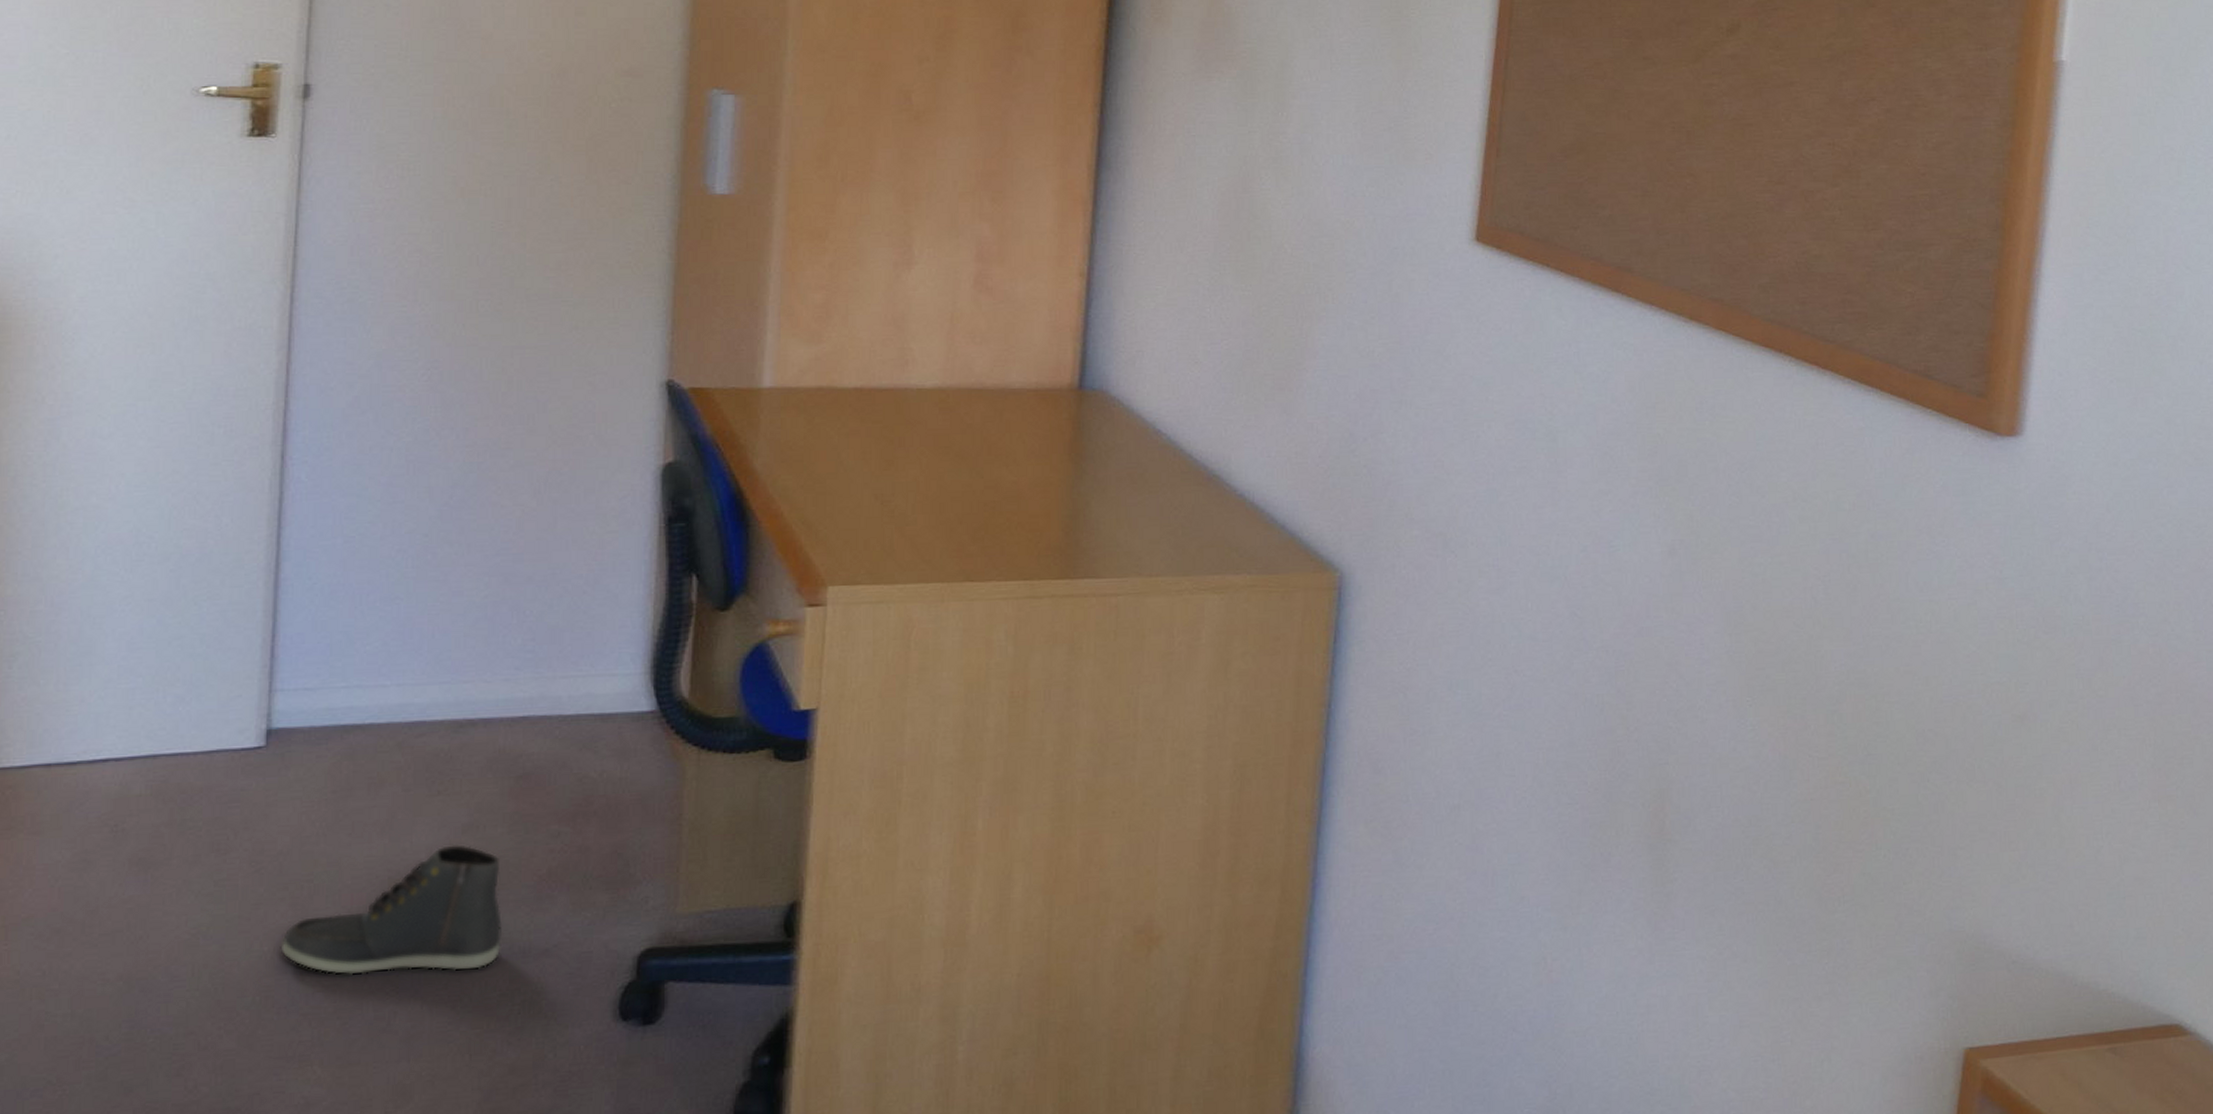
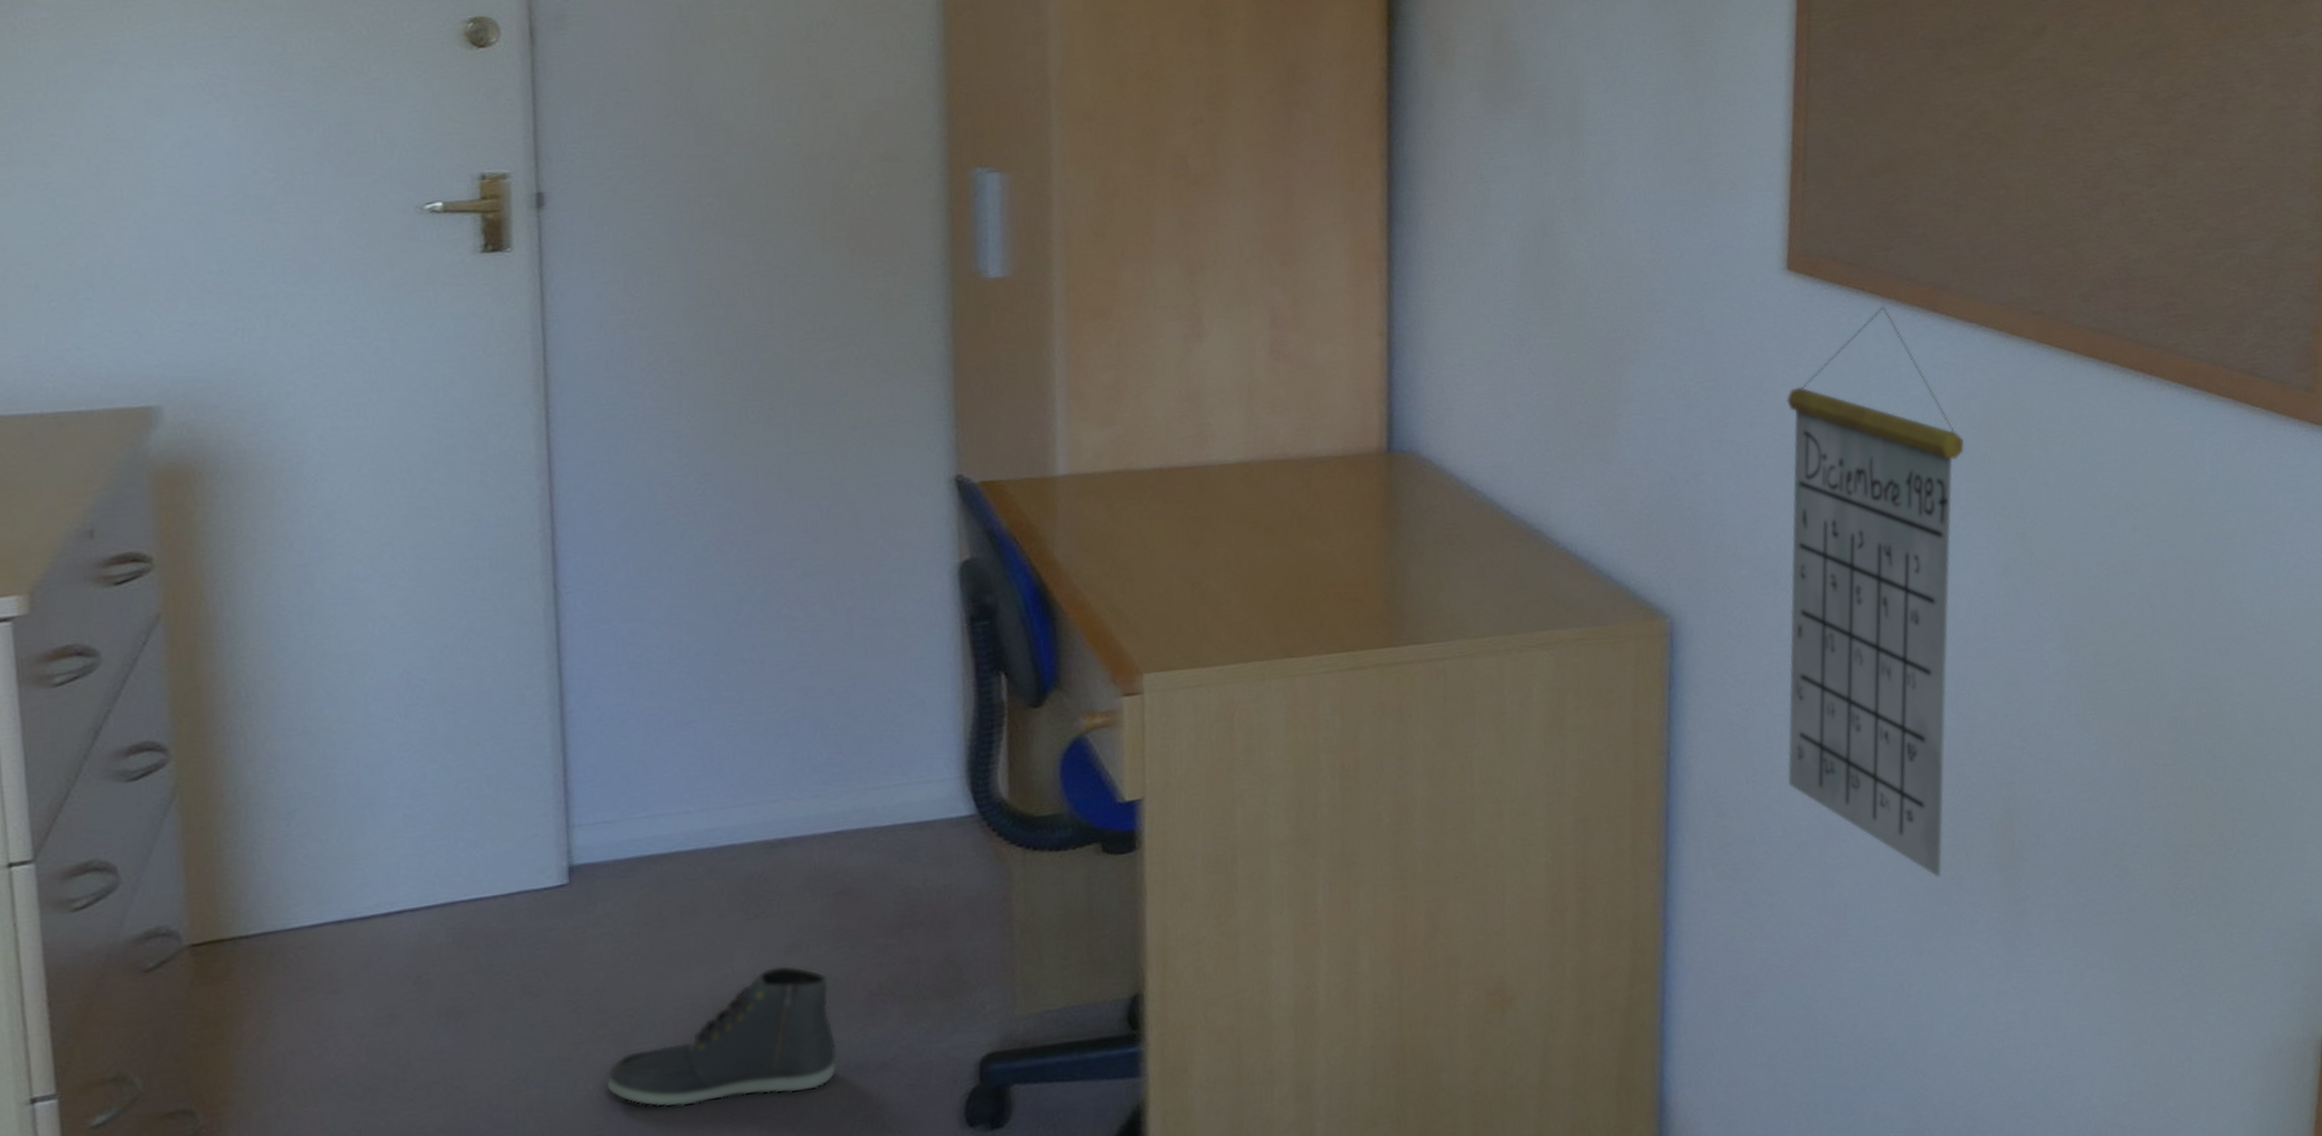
calendar: none [1445,283,1638,853] -> present [1786,306,1964,878]

